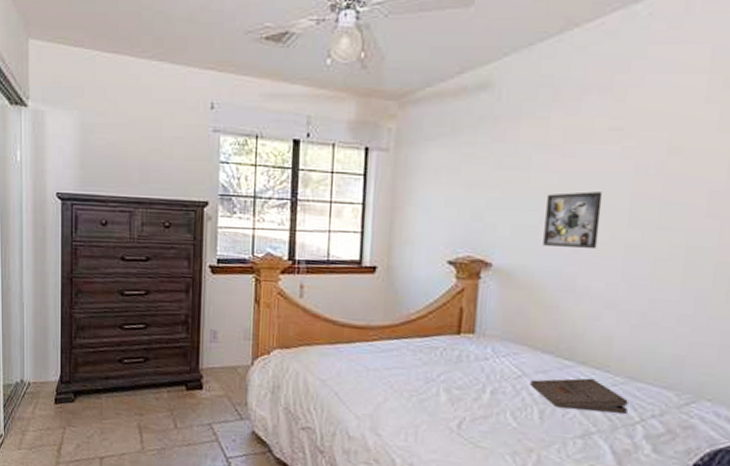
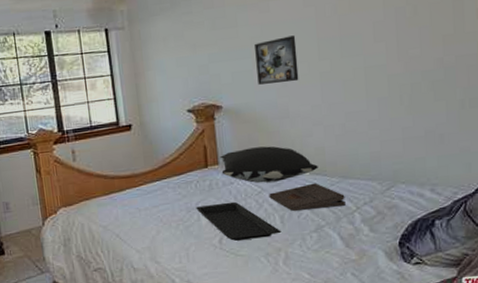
serving tray: none [436,378,538,433] -> present [196,201,282,241]
pillow: none [476,320,601,368] -> present [220,146,318,183]

